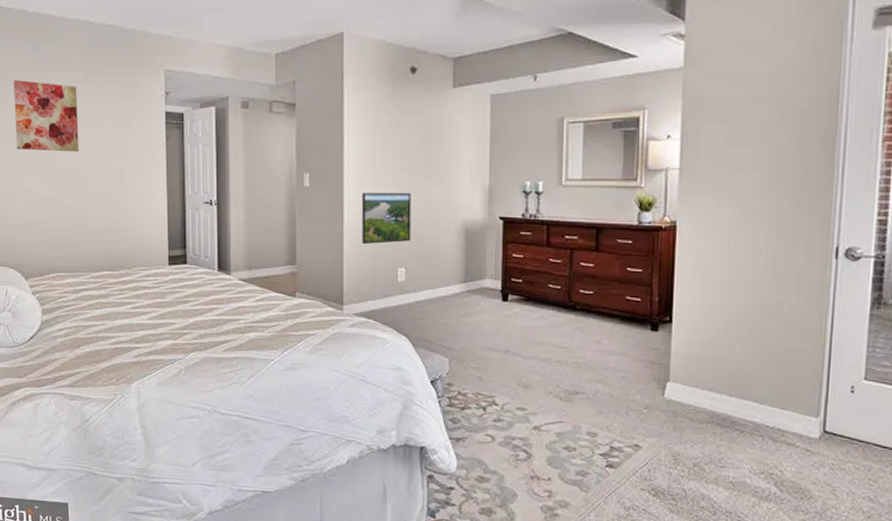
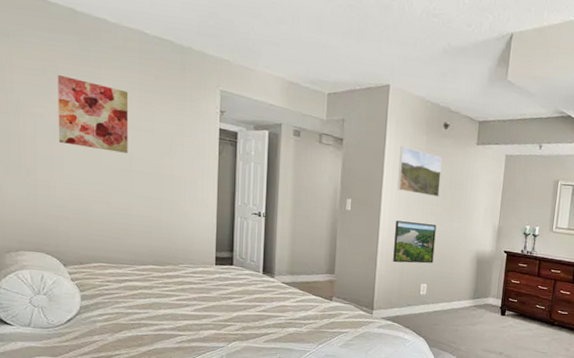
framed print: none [361,103,412,159] -> present [397,146,443,197]

